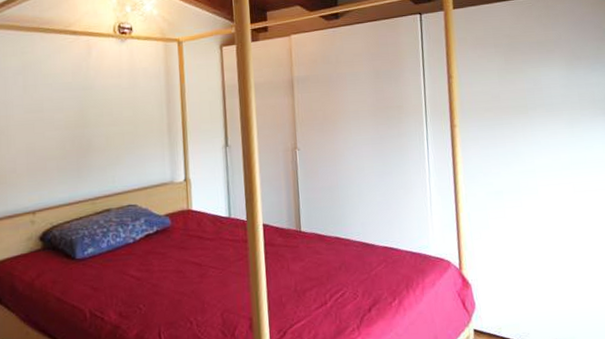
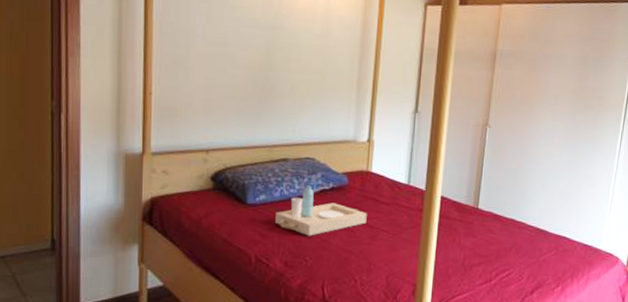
serving tray: none [105,232,194,283] -> present [275,185,367,236]

